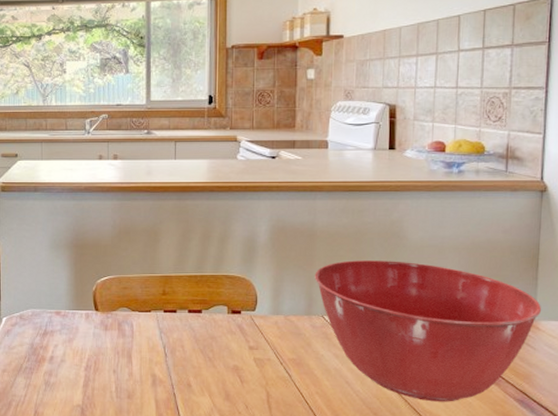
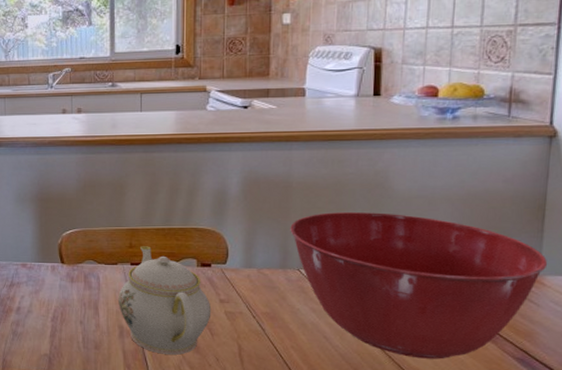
teapot: none [151,293,241,403] -> present [118,246,212,355]

